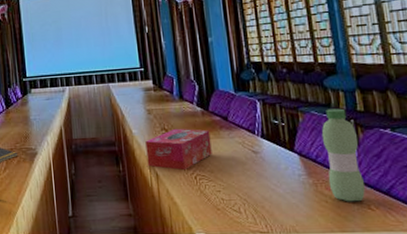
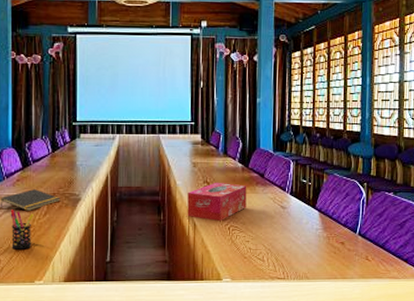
water bottle: present [321,108,365,202] -> none [339,172,367,254]

